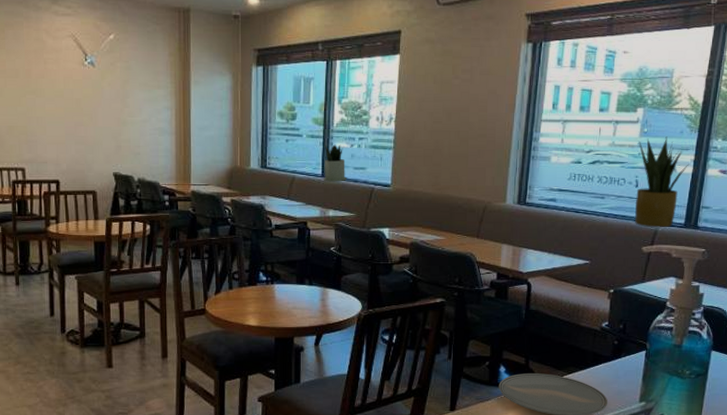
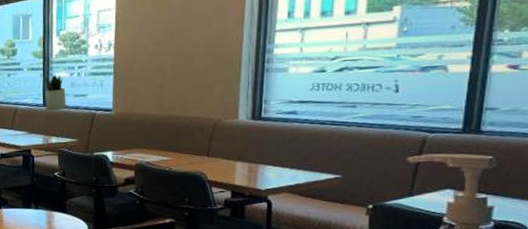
planter: present [635,136,689,228] -> none [396,33,465,136]

